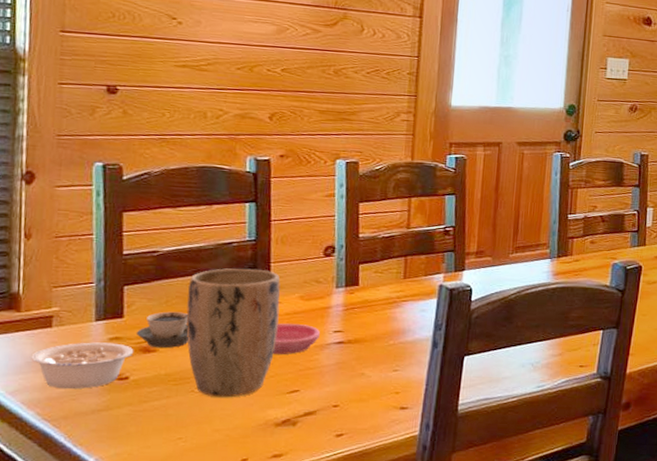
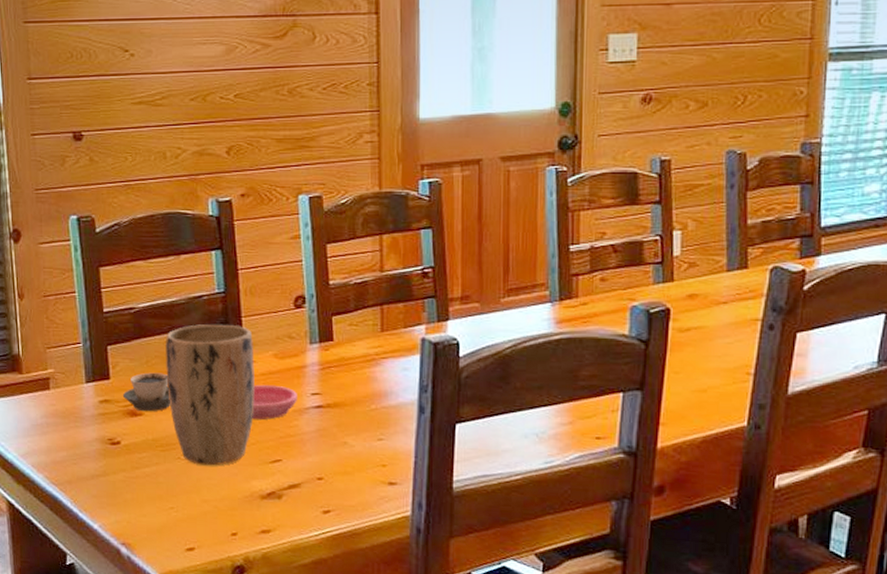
legume: present [31,342,134,389] -> none [35,405,122,453]

